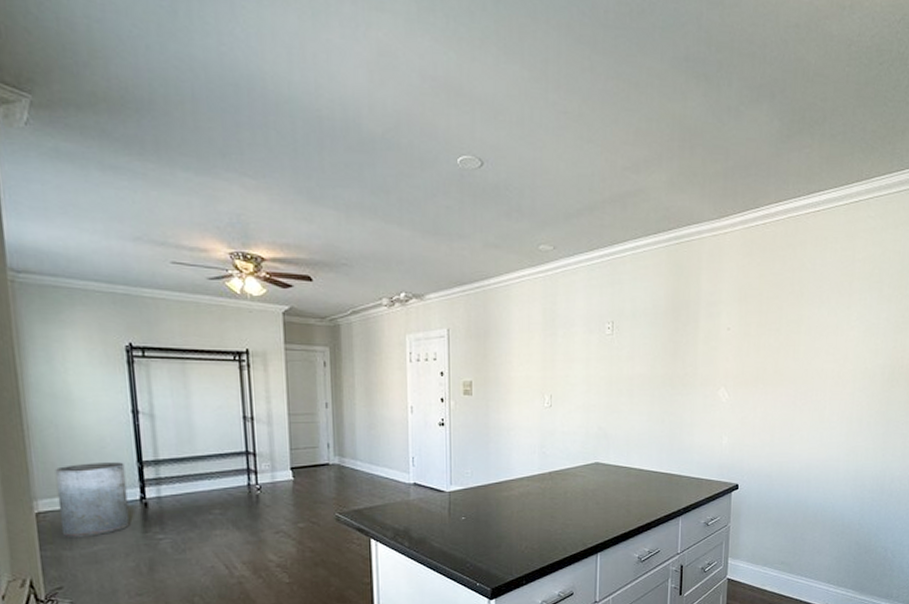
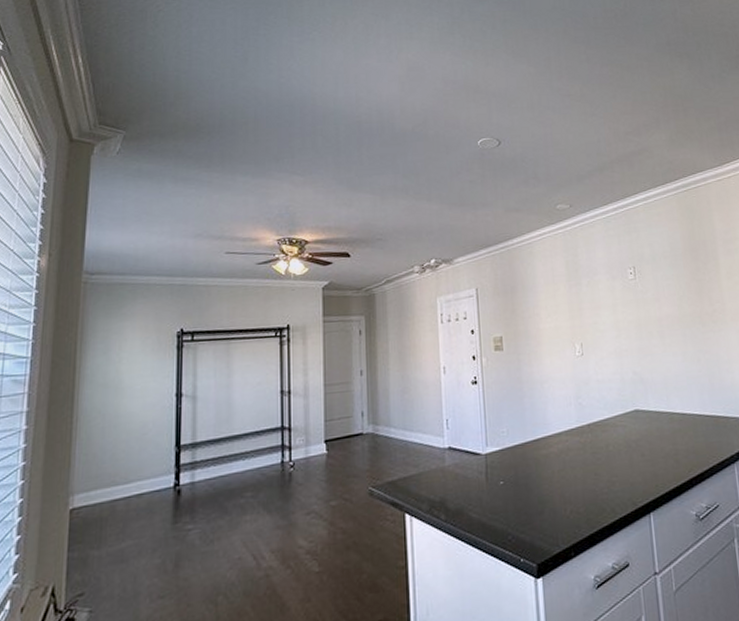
trash can: present [55,462,130,537] -> none [92,448,163,535]

